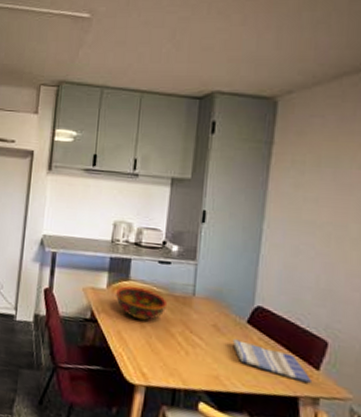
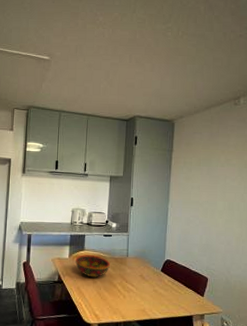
dish towel: present [232,339,311,383] -> none [152,283,199,305]

